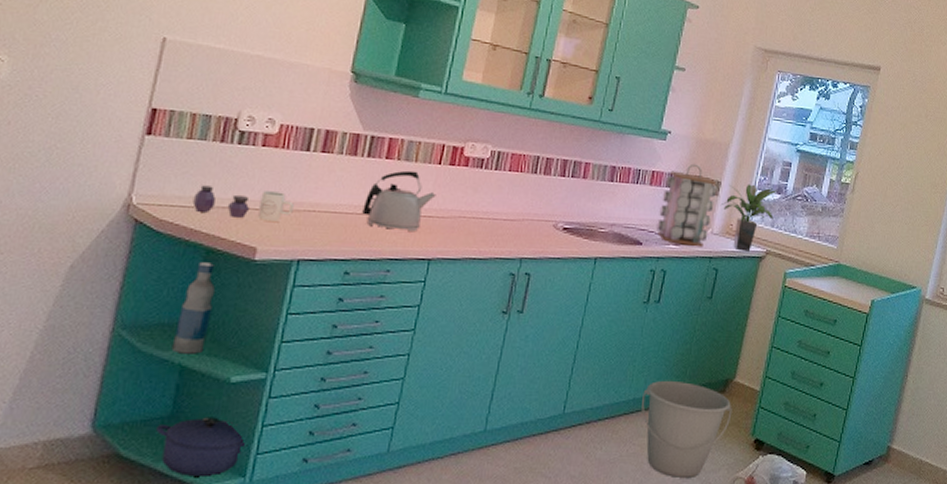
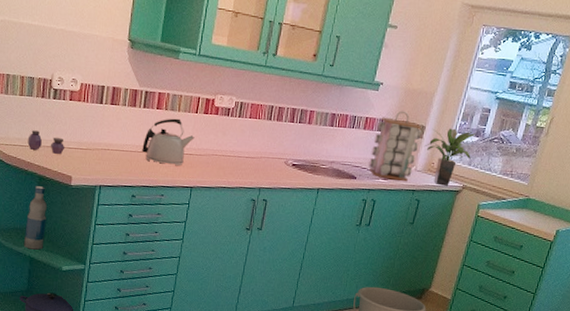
mug: present [257,191,294,223] -> none [70,134,94,158]

